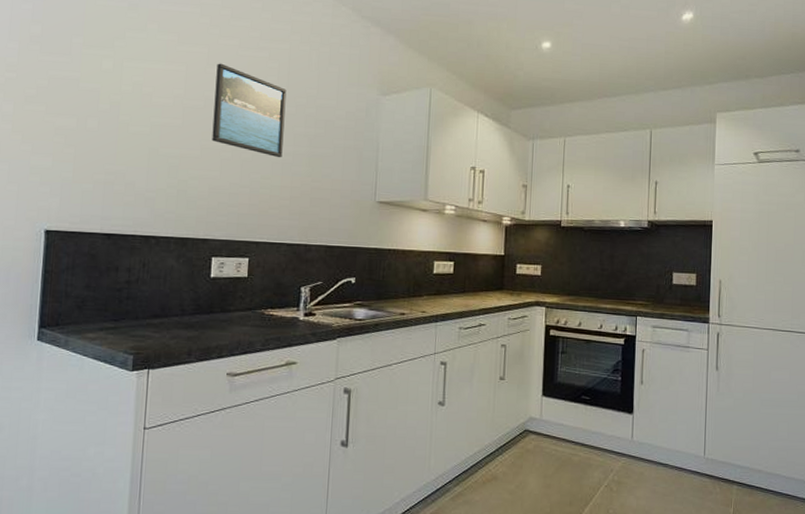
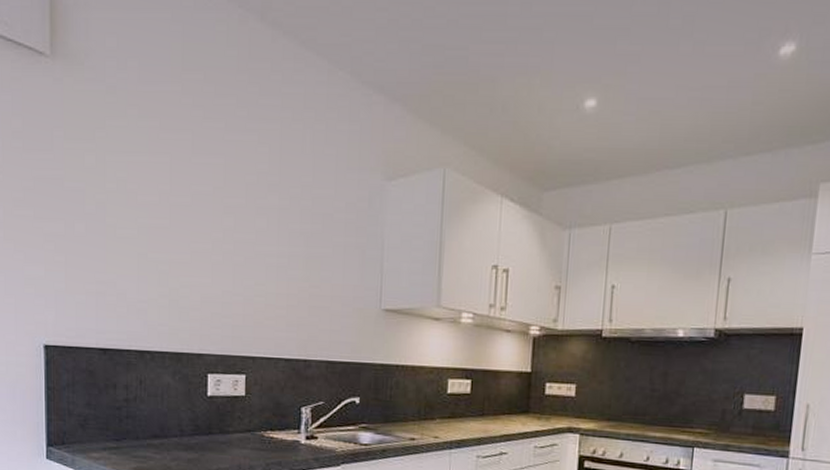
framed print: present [212,63,287,158] -> none [201,151,279,261]

